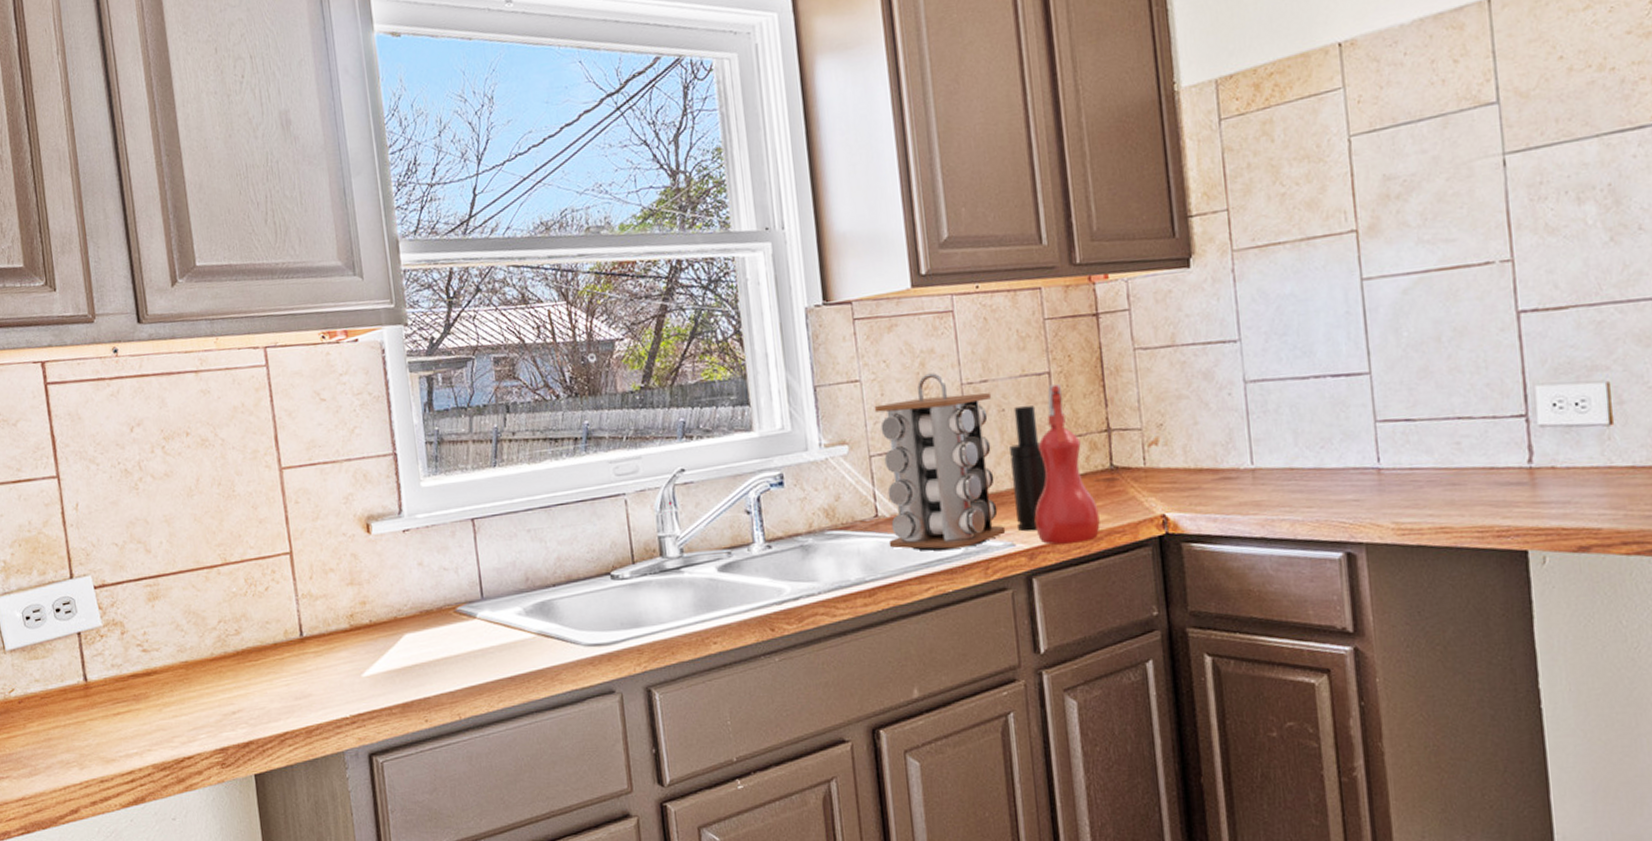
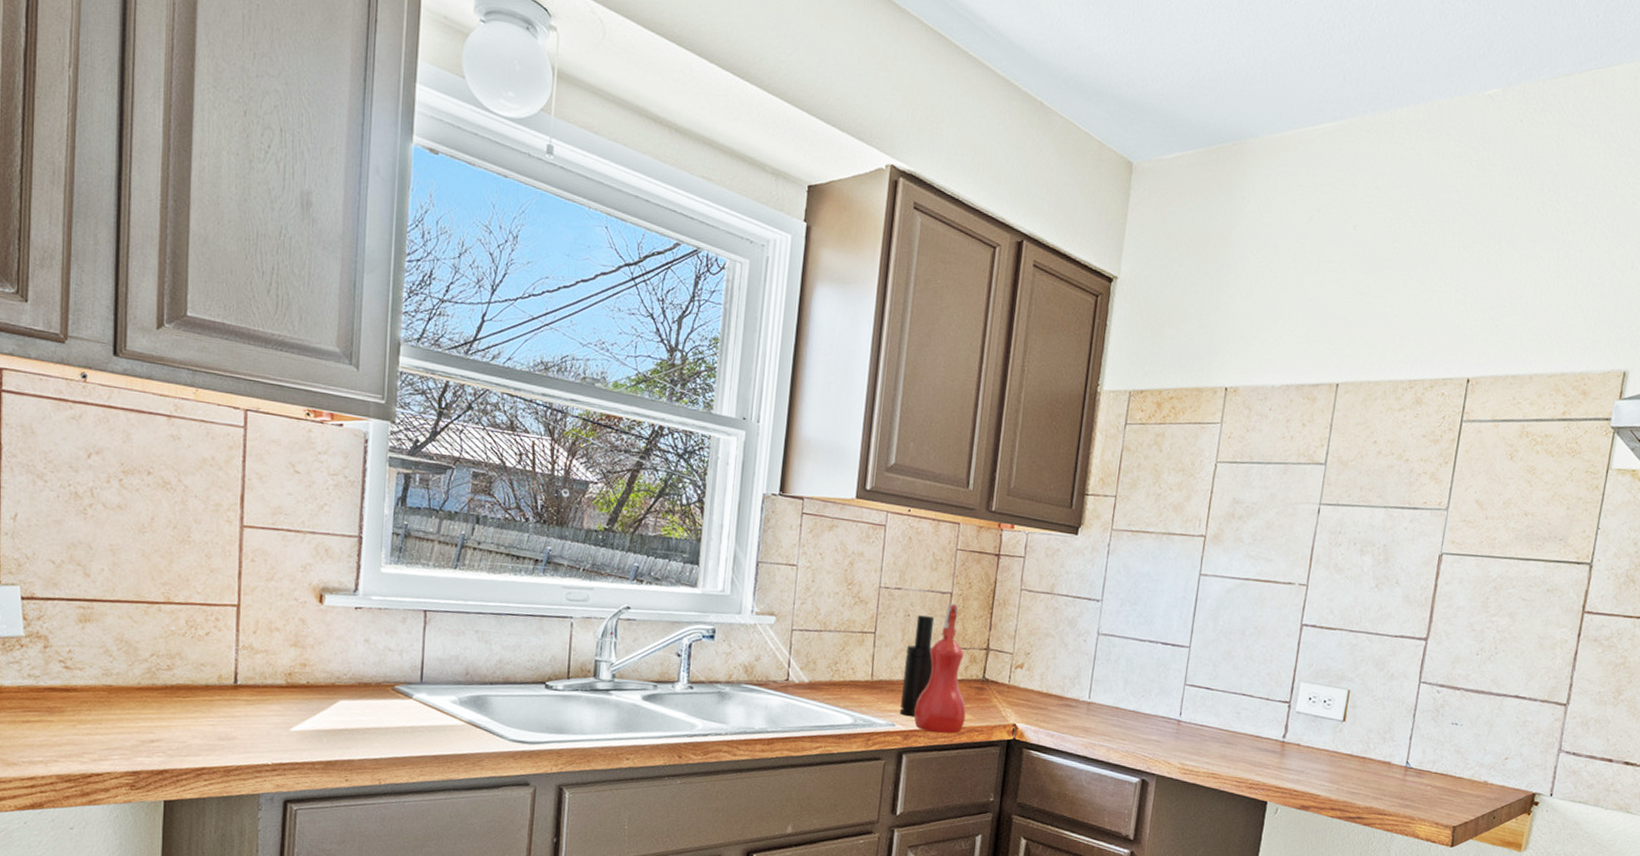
spice rack: present [874,373,1006,551] -> none [792,572,902,720]

